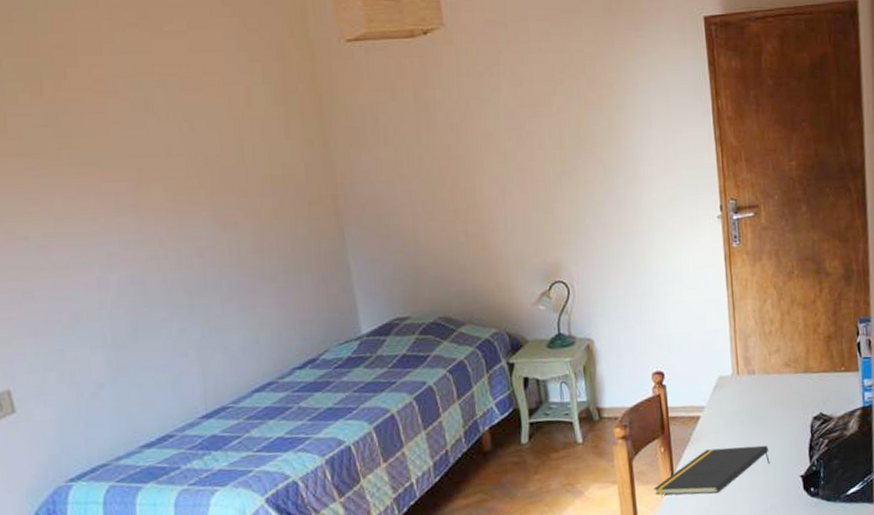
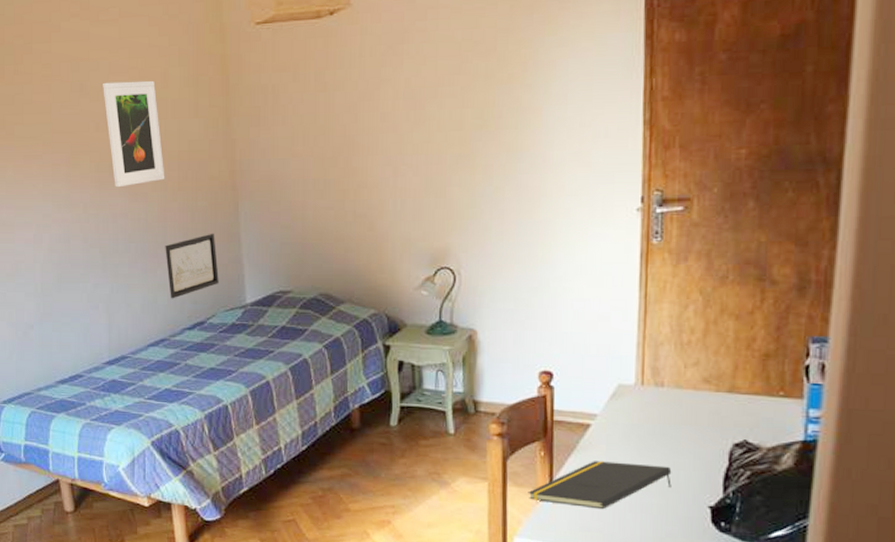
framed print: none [173,99,258,218] -> present [103,80,165,188]
wall art: none [263,262,329,338] -> present [165,233,219,299]

